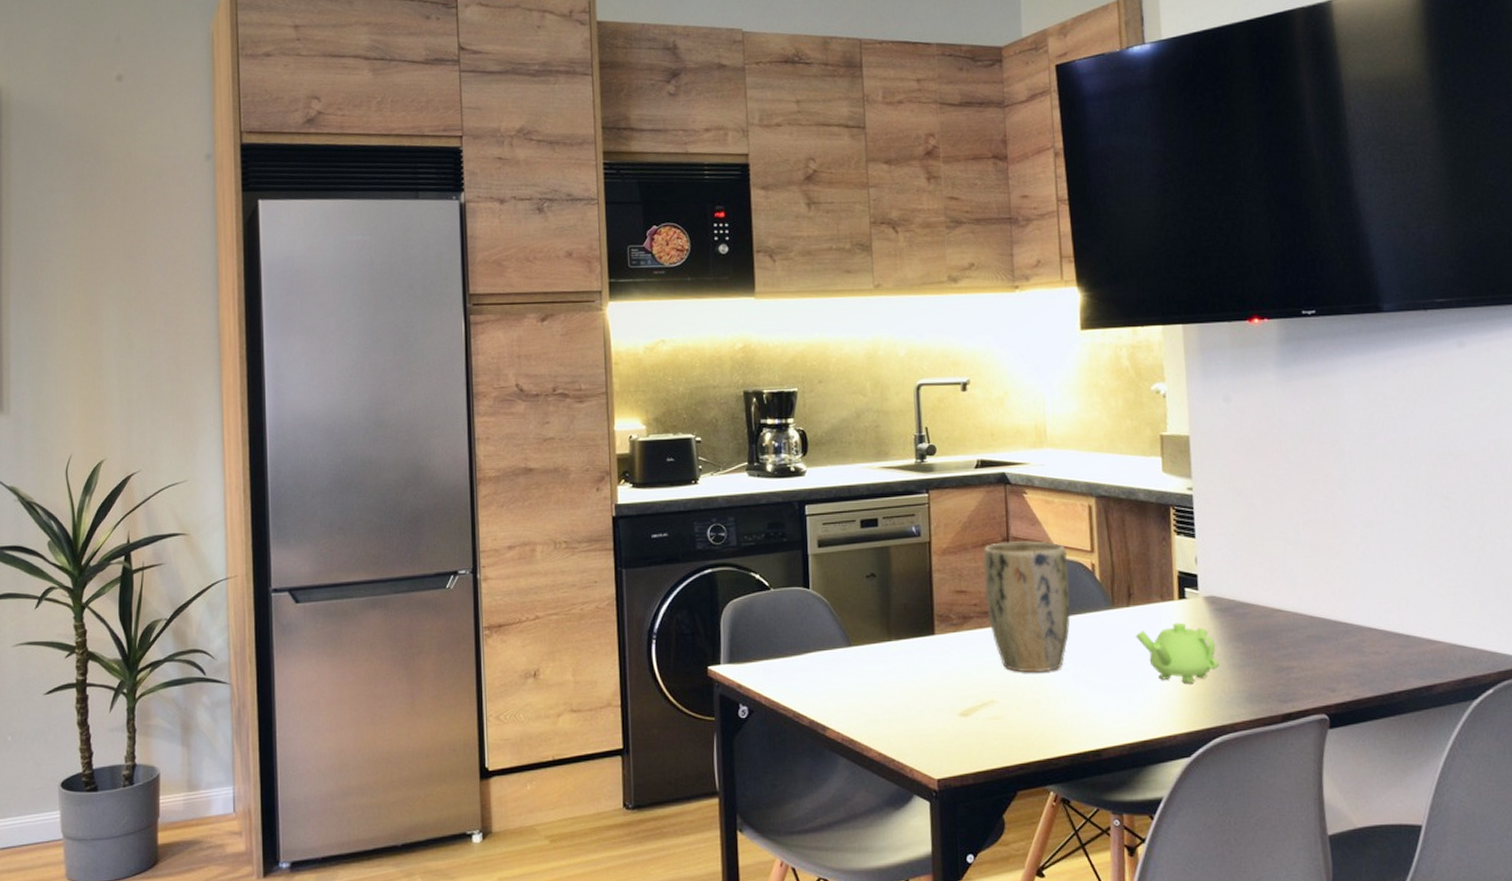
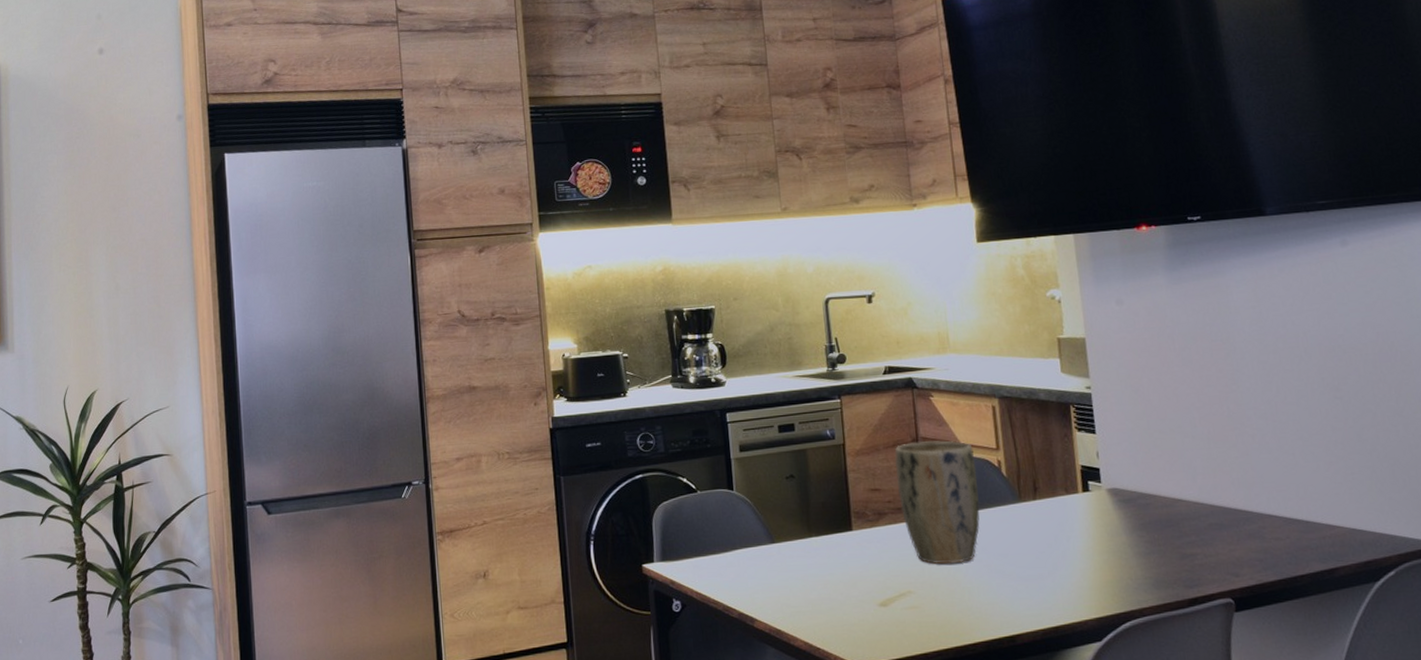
teapot: present [1135,622,1219,683] -> none [1042,514,1125,571]

